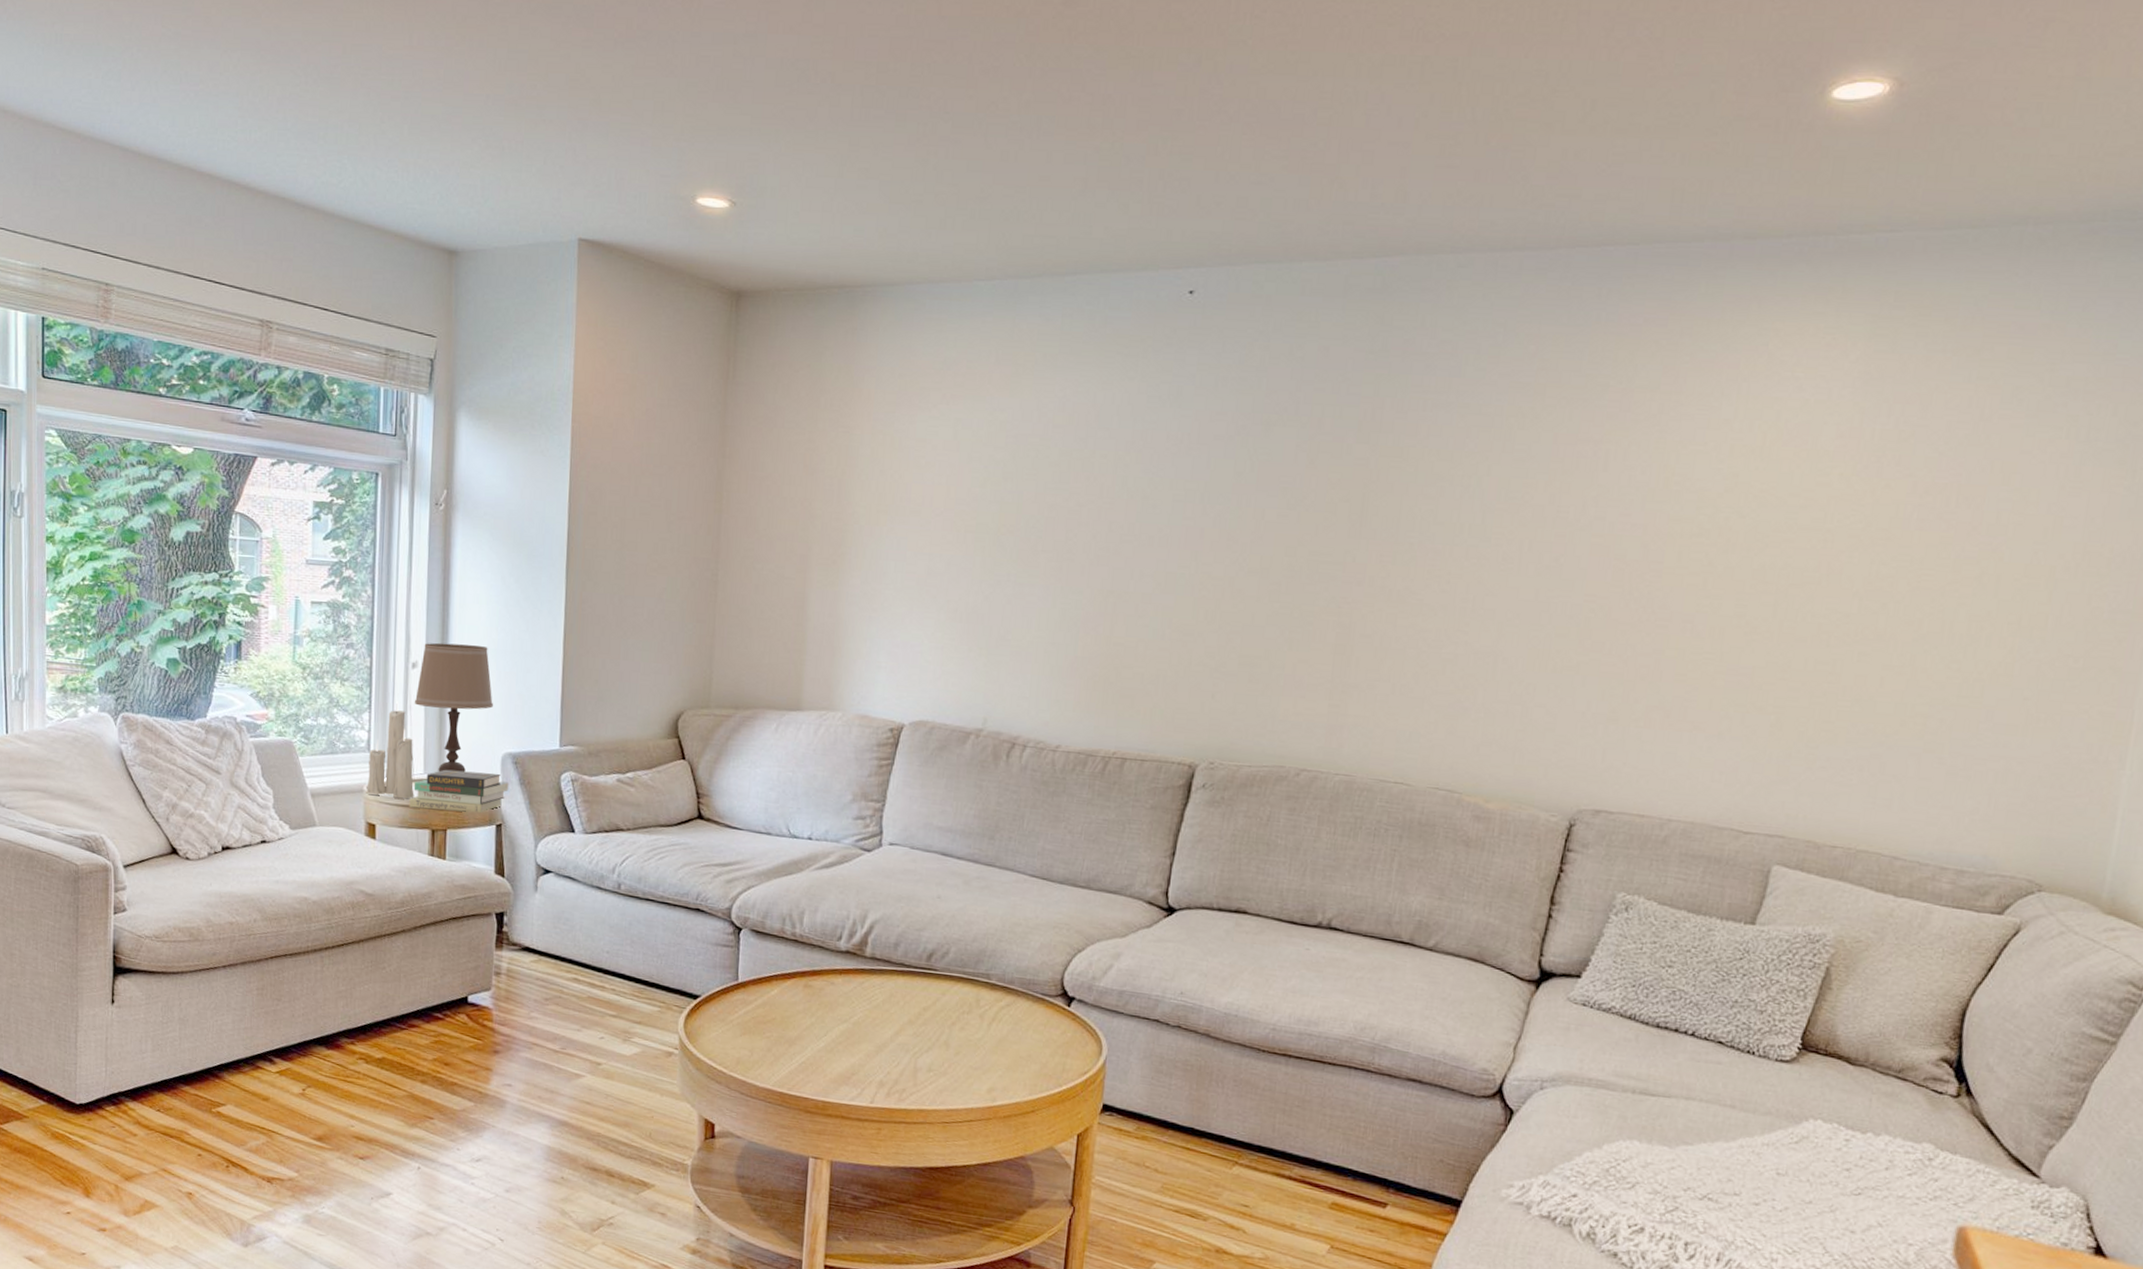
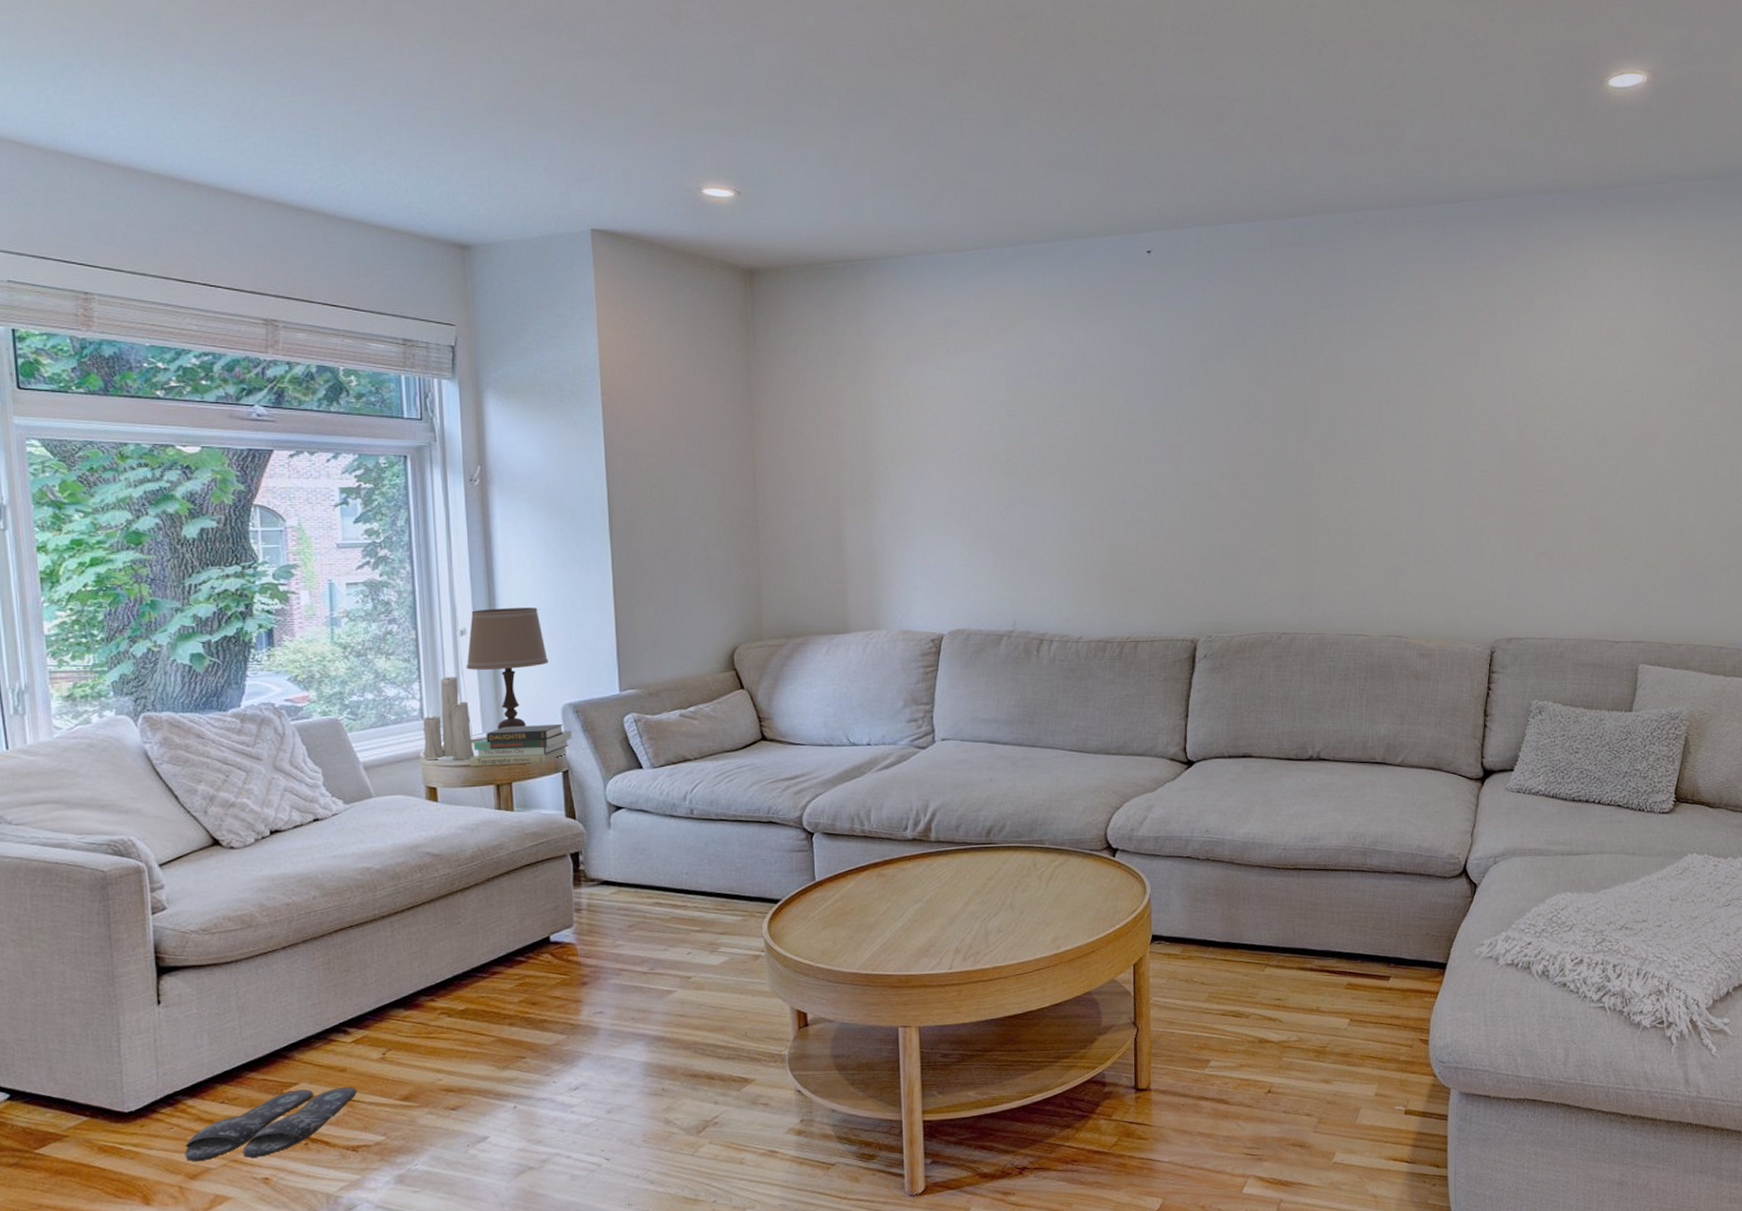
slippers: none [123,1110,276,1171] -> present [185,1087,357,1161]

